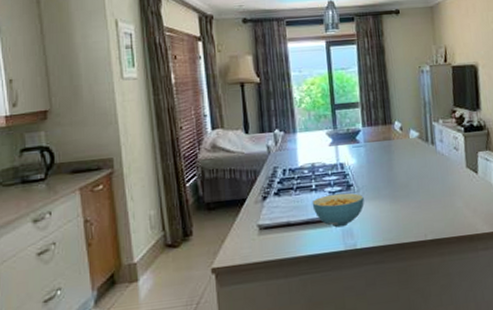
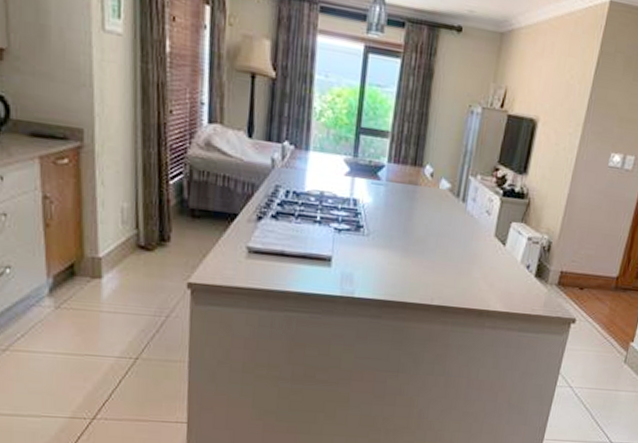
cereal bowl: present [311,193,364,228] -> none [312,231,373,270]

